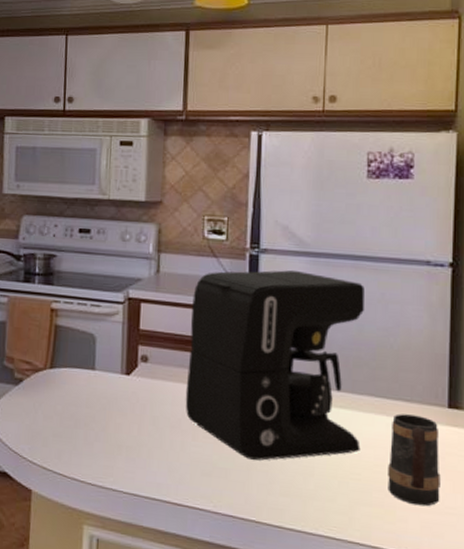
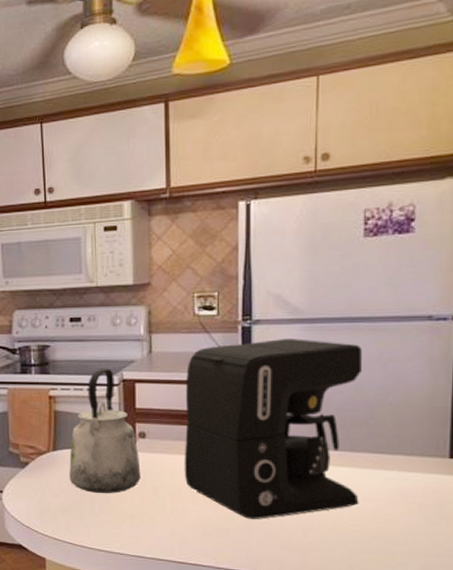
kettle: none [65,284,141,421] -> present [69,368,141,493]
mug: present [388,413,441,506] -> none [387,467,441,551]

